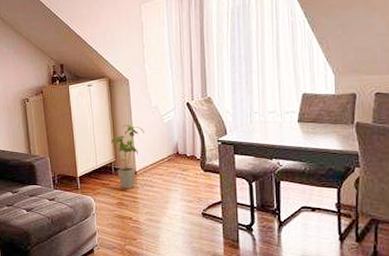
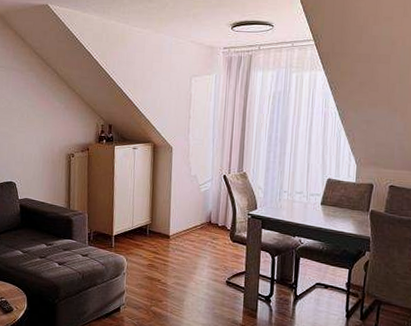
house plant: present [111,125,144,189] -> none [149,190,182,252]

